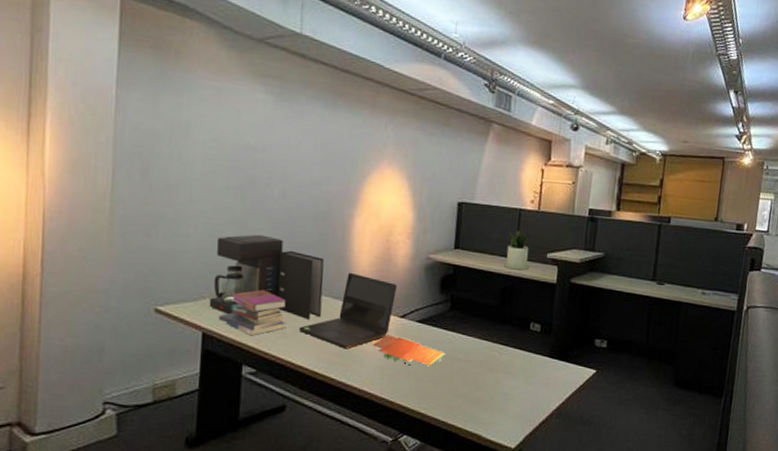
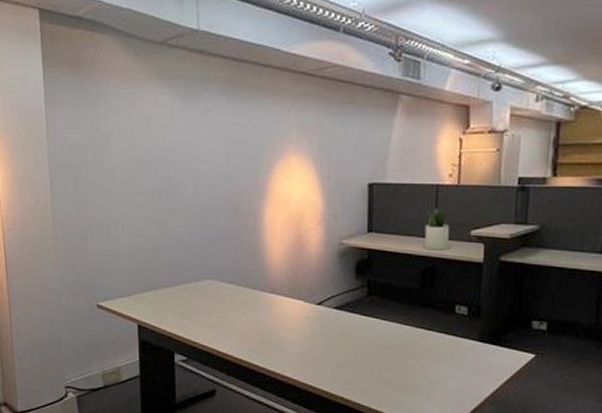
coffee maker: present [209,234,283,314] -> none [141,231,201,307]
books: present [218,289,287,336] -> none [150,283,210,327]
binder: present [277,251,324,320] -> none [198,245,240,310]
laptop: present [299,273,397,349] -> none [222,263,311,337]
papers: present [372,335,445,366] -> none [291,322,365,352]

